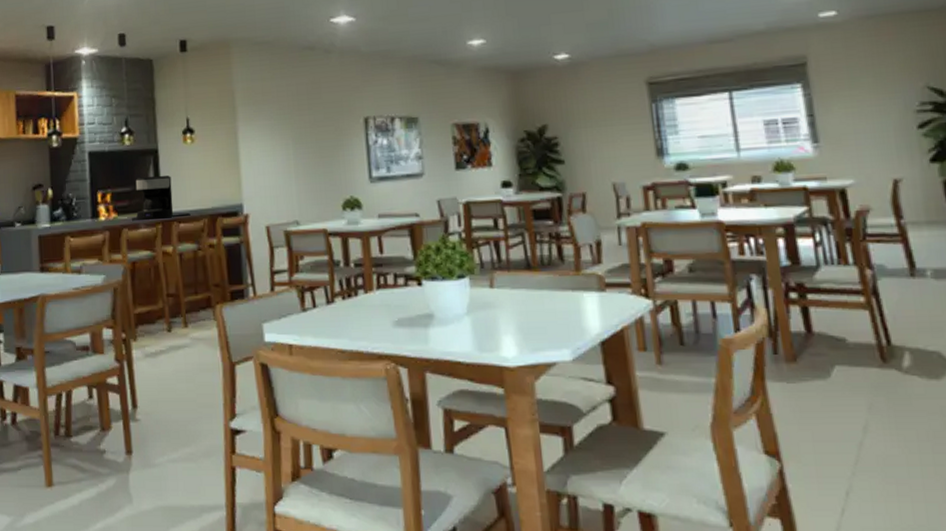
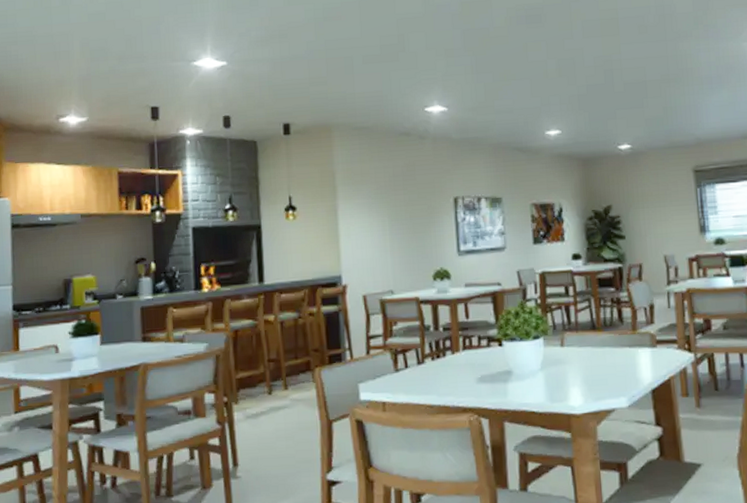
coffee maker: present [131,175,189,221] -> none [234,249,291,292]

